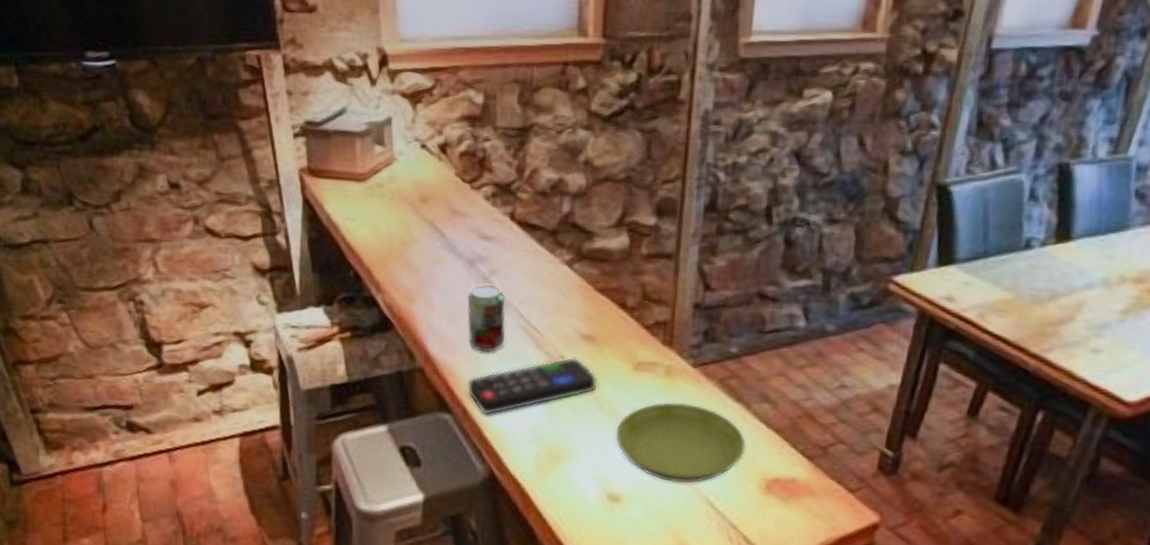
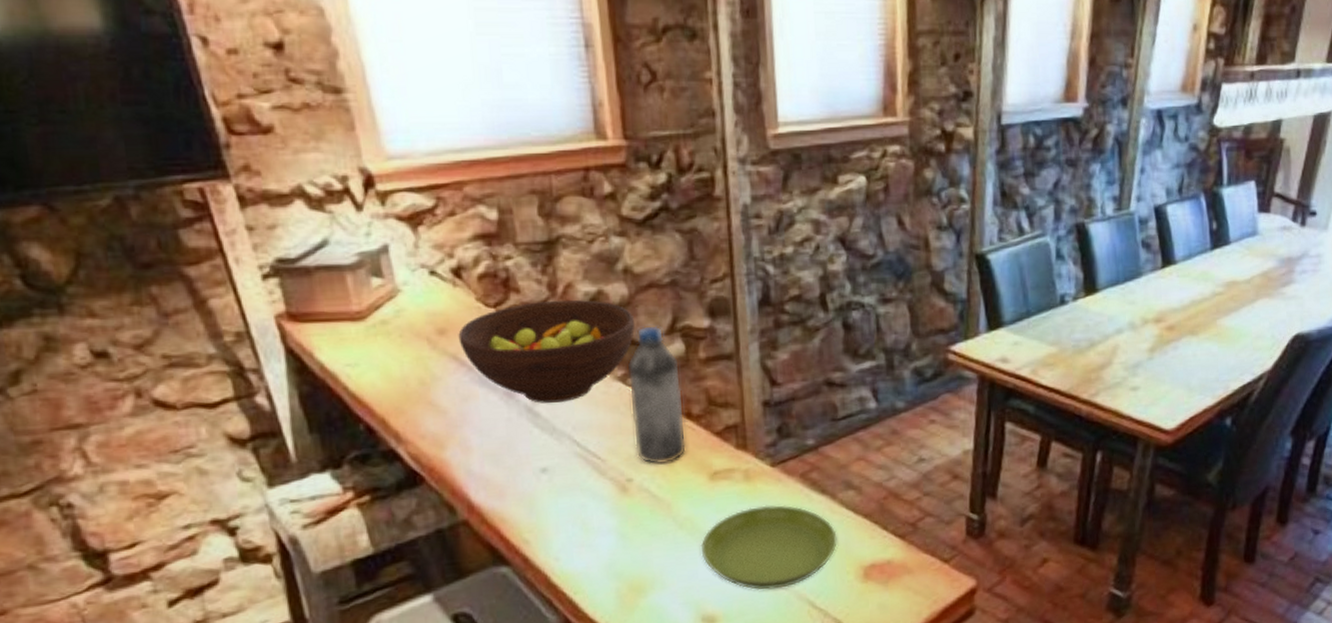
fruit bowl: none [436,182,587,277] -> present [458,299,635,403]
beverage can: present [467,284,506,352] -> none [510,415,562,490]
remote control: present [467,357,598,415] -> none [523,478,673,559]
water bottle: none [571,216,623,348] -> present [627,324,687,465]

